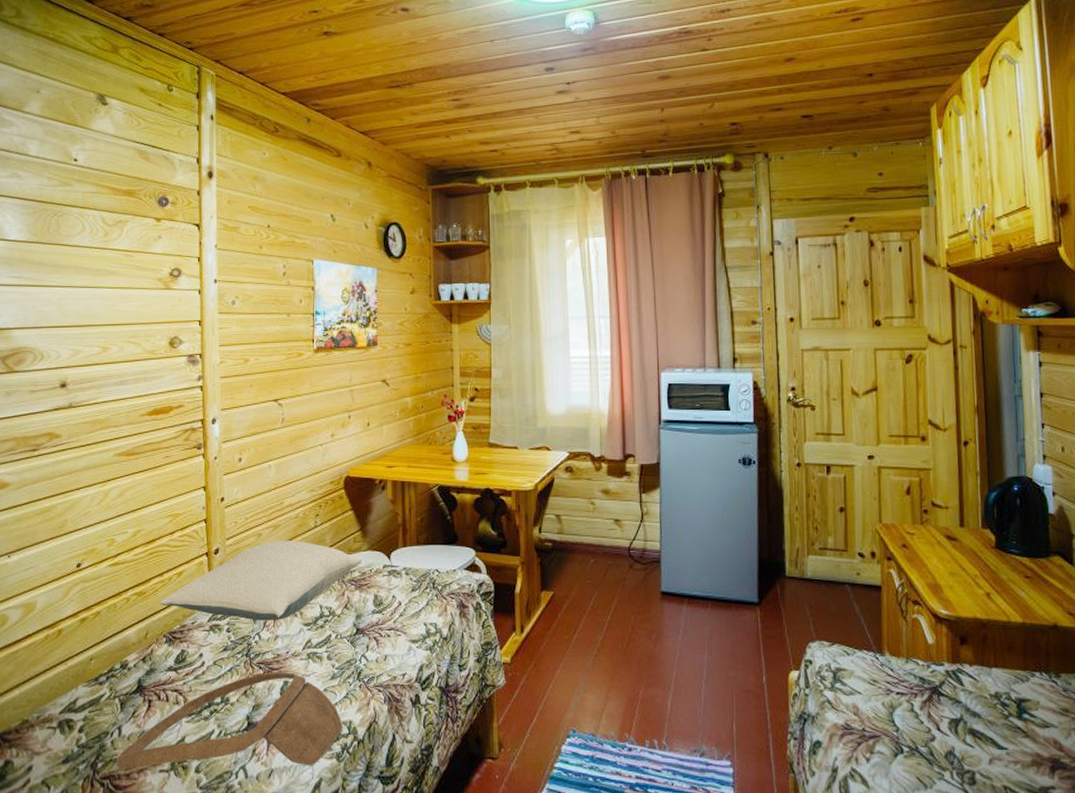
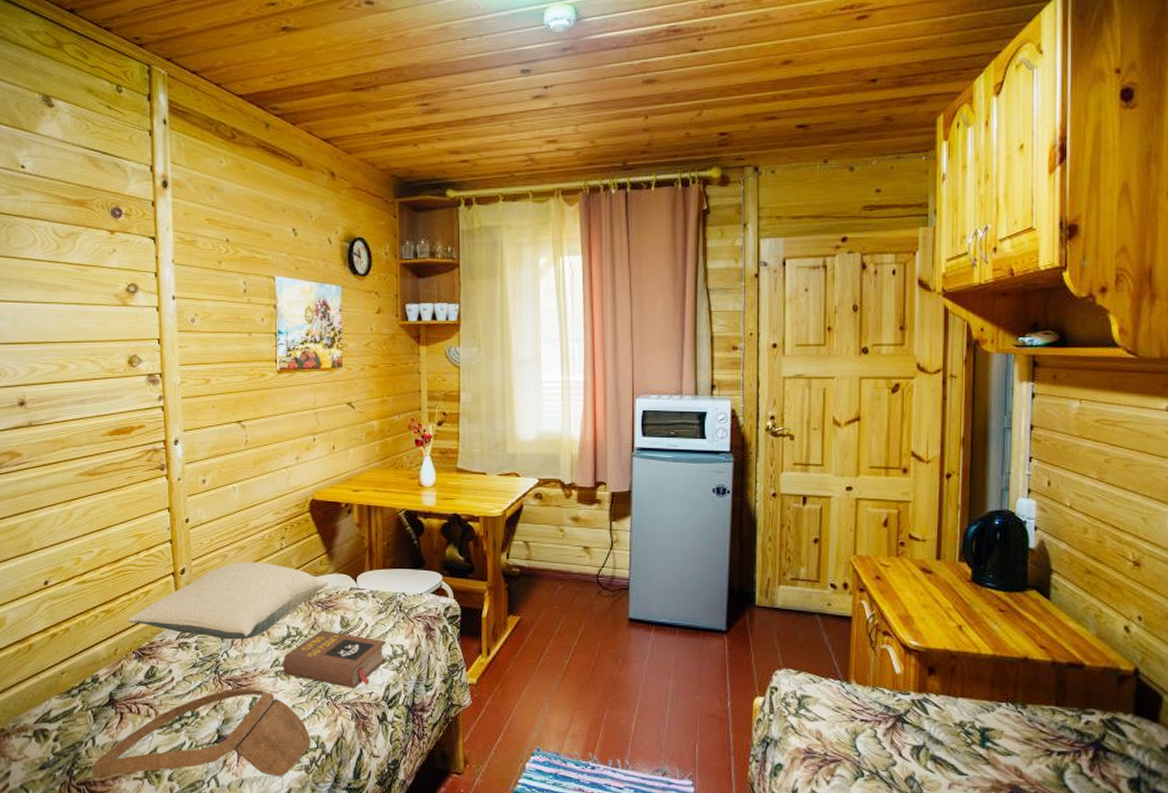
book: none [315,610,420,670] -> present [283,630,387,689]

